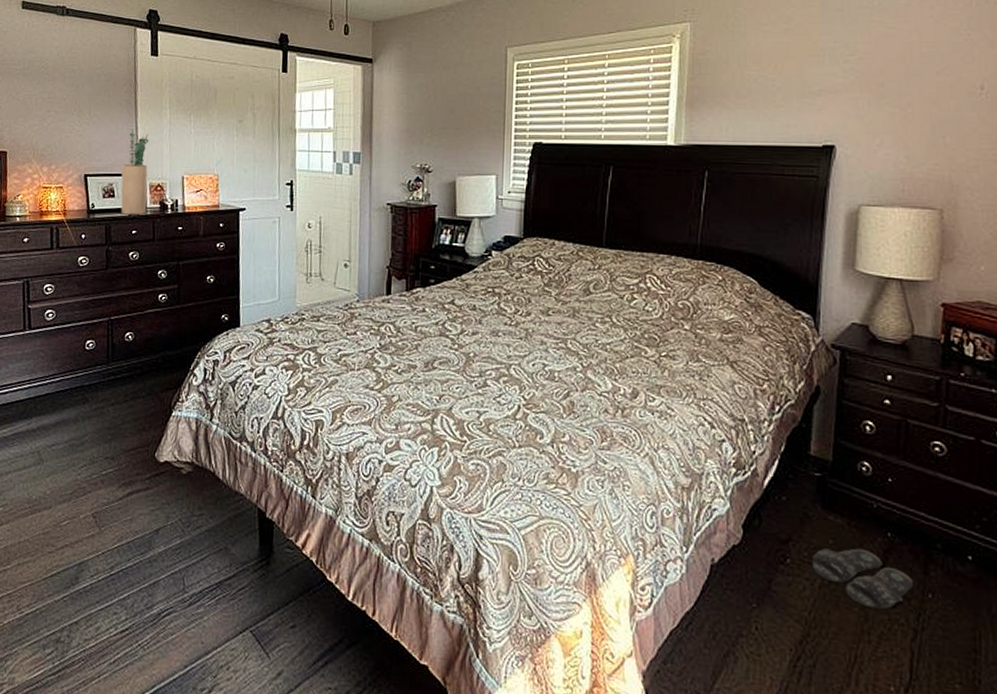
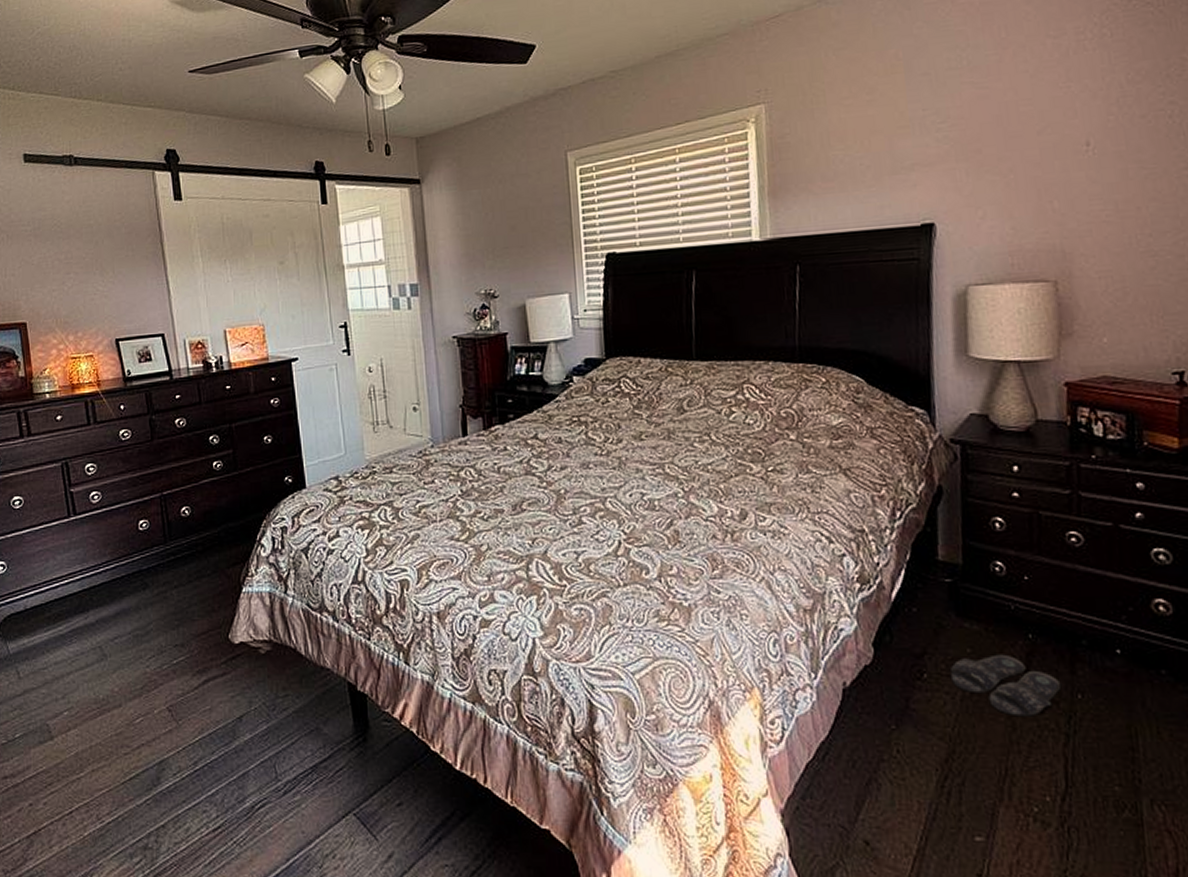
vase: present [120,129,149,216] -> none [155,283,189,380]

